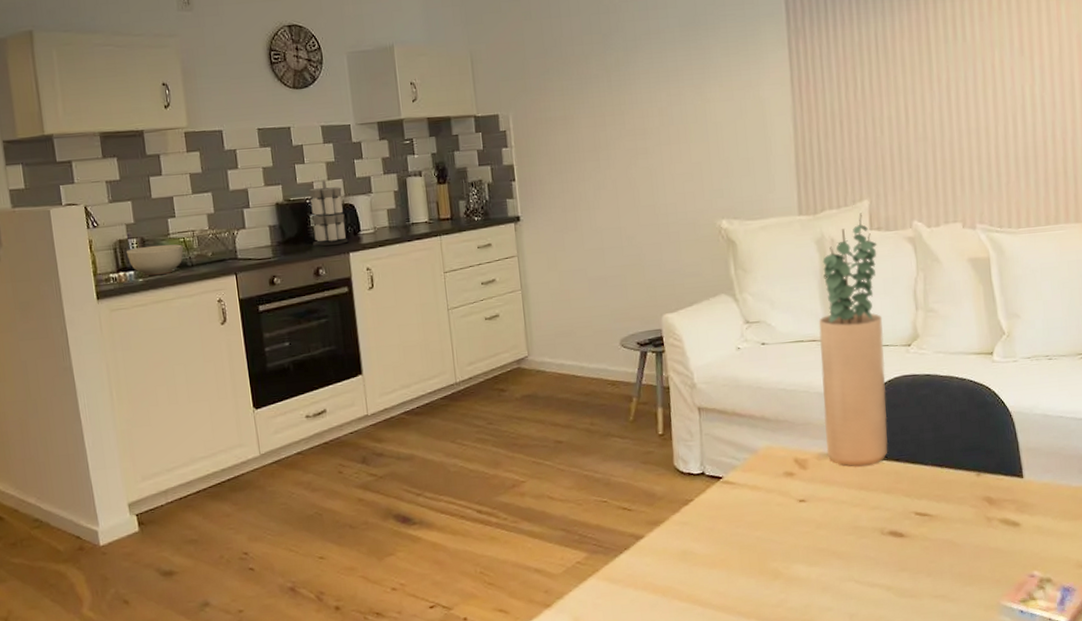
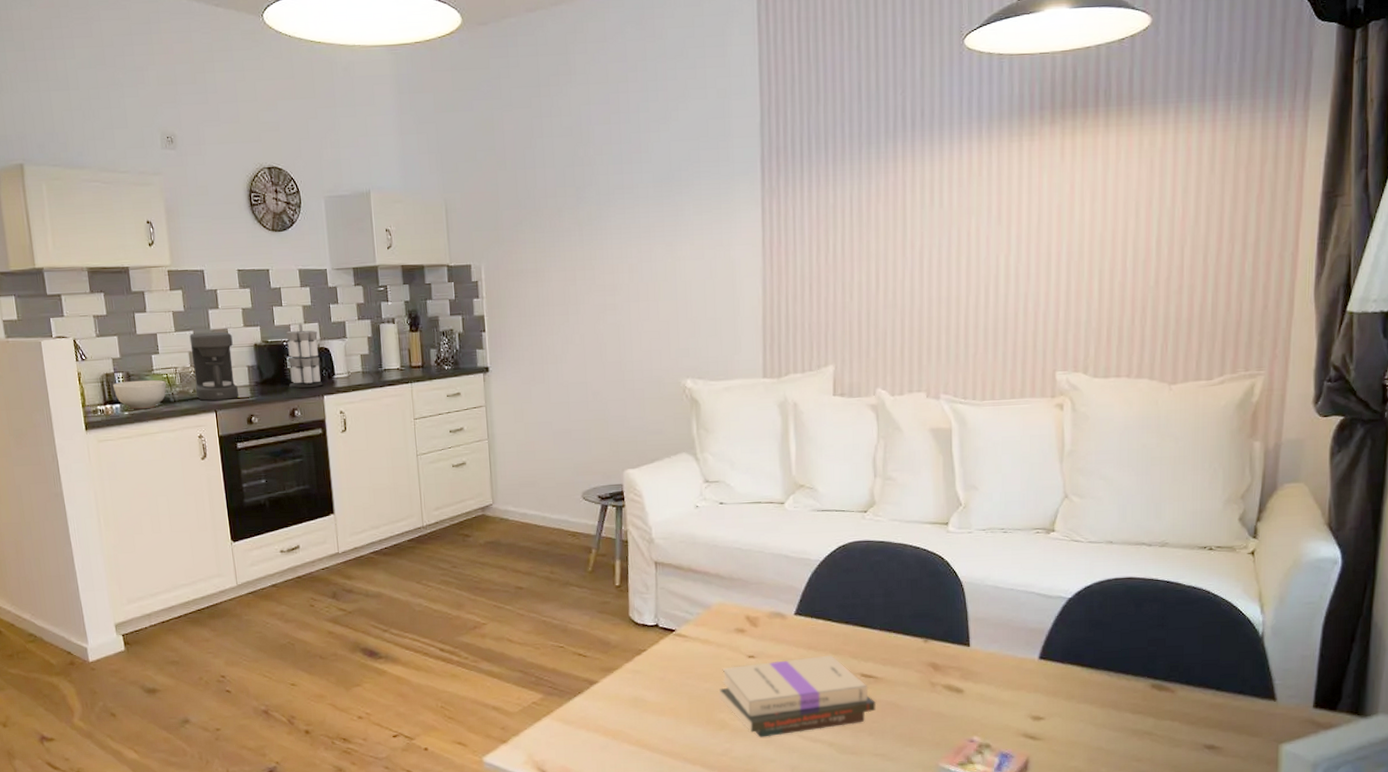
coffee maker: none [207,192,260,265] -> present [189,331,239,402]
books: none [770,494,933,586] -> present [718,655,876,738]
vase: present [818,213,889,466] -> none [777,378,841,626]

